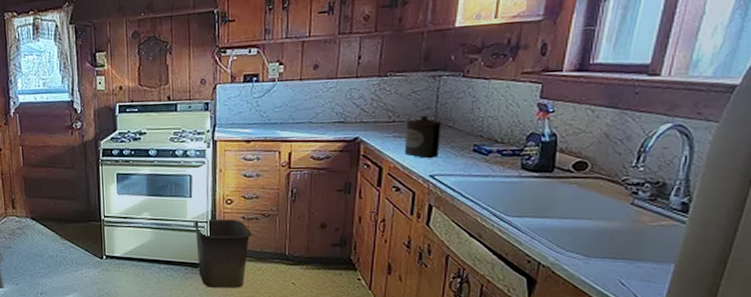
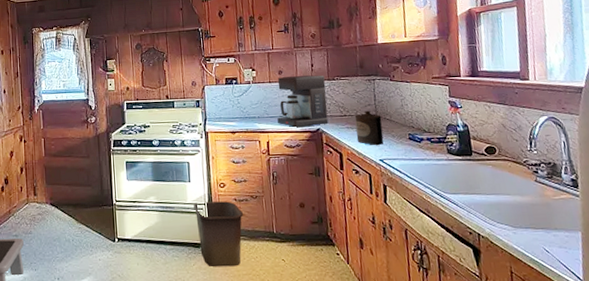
coffee maker: none [305,70,374,136] -> present [277,75,329,128]

